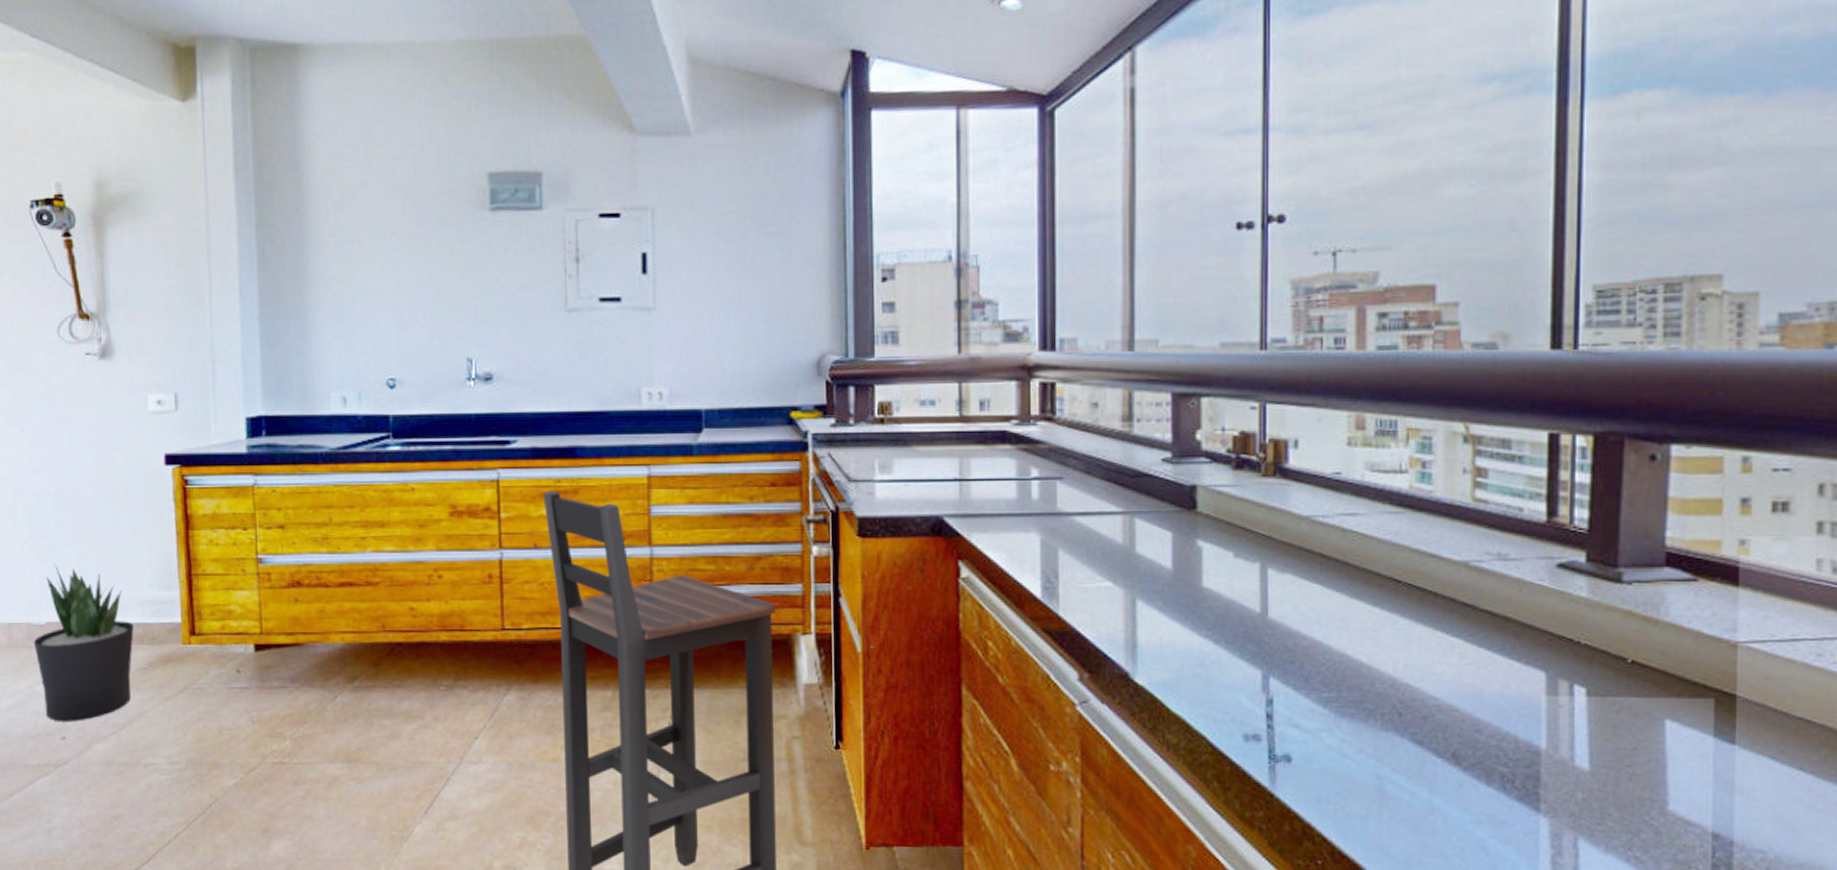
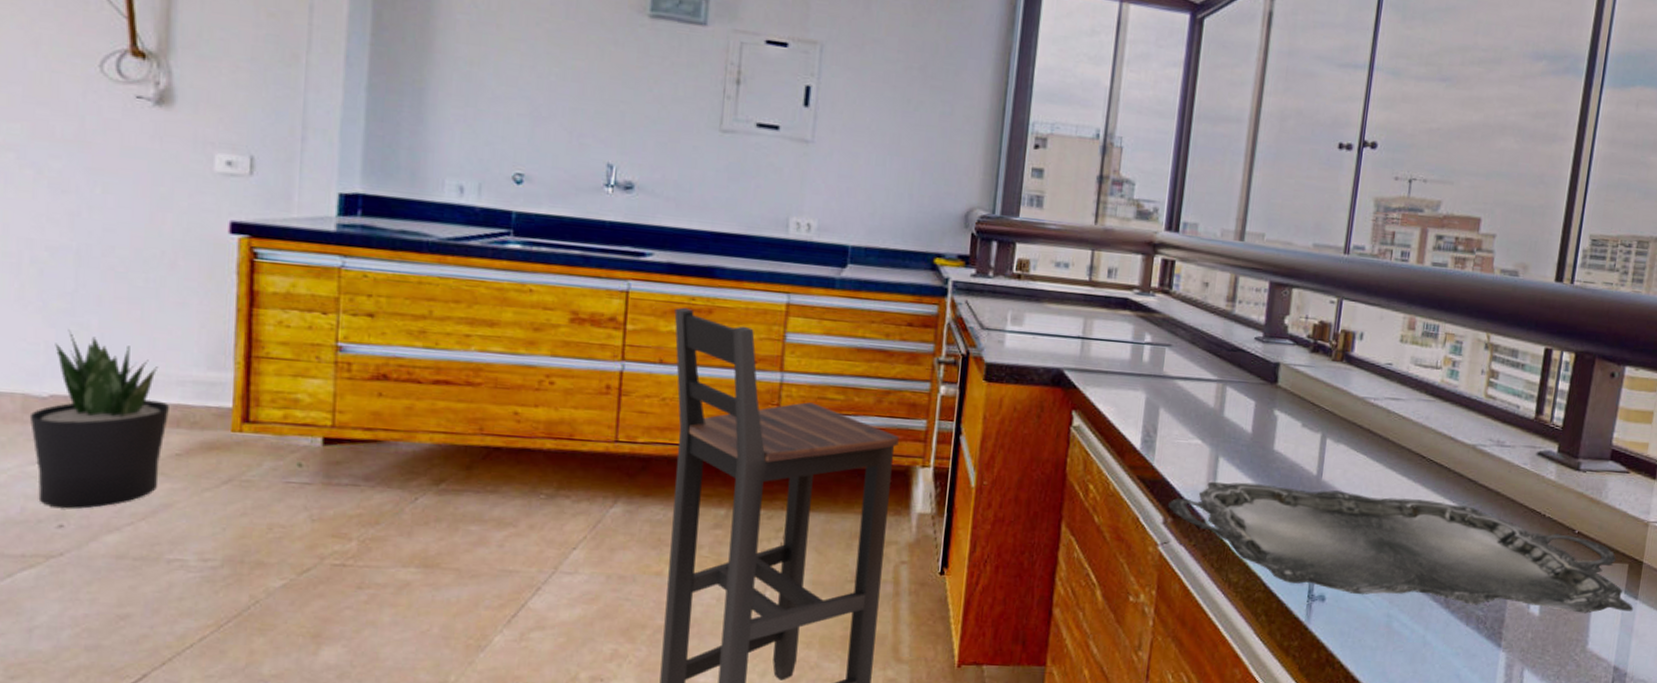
serving tray: none [1081,627,1730,765] -> present [1167,481,1633,614]

